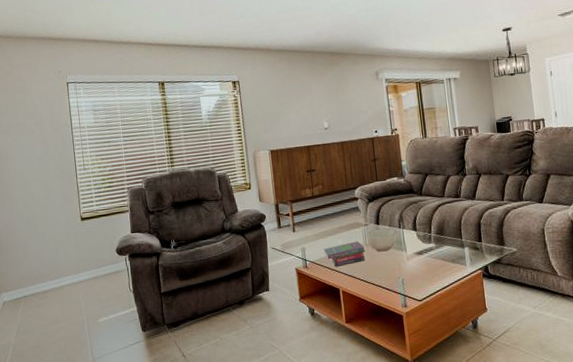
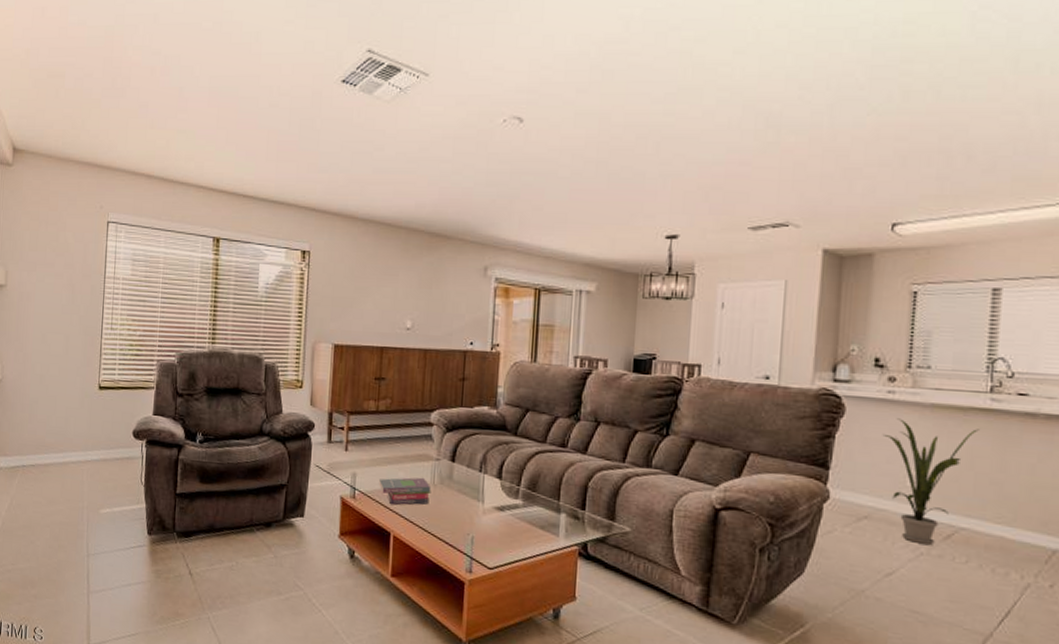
bowl: present [366,228,398,252] -> none [435,467,476,498]

